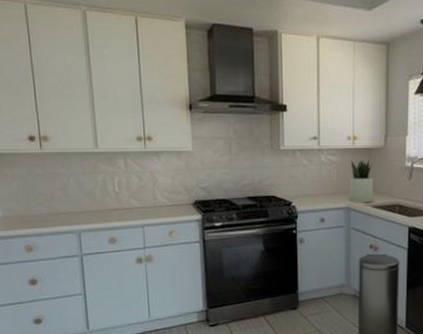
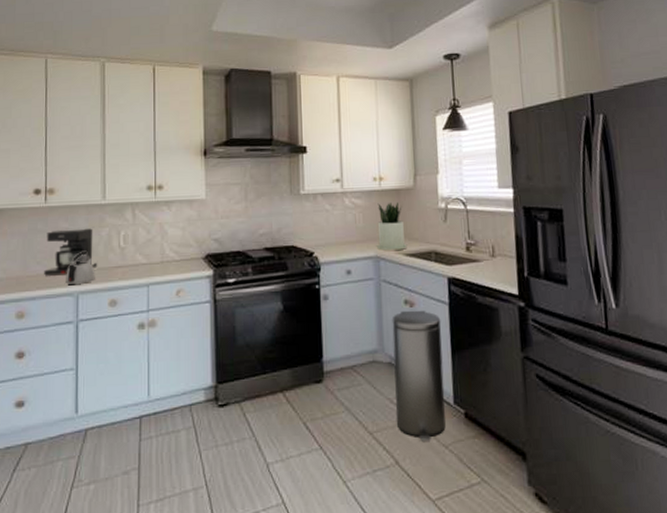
coffee maker: none [45,173,96,216] -> present [43,227,98,276]
kettle: none [67,194,95,224] -> present [66,250,95,285]

